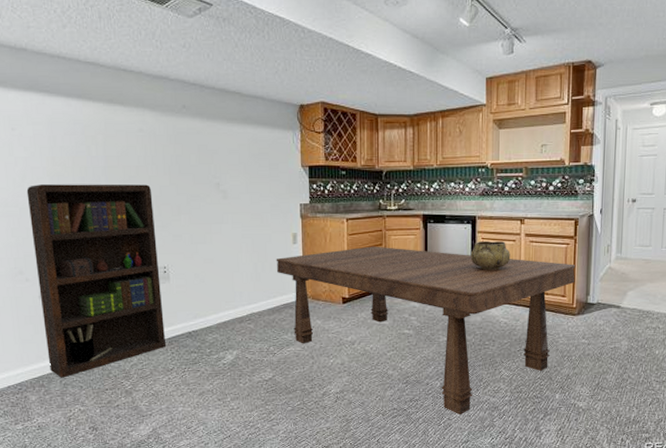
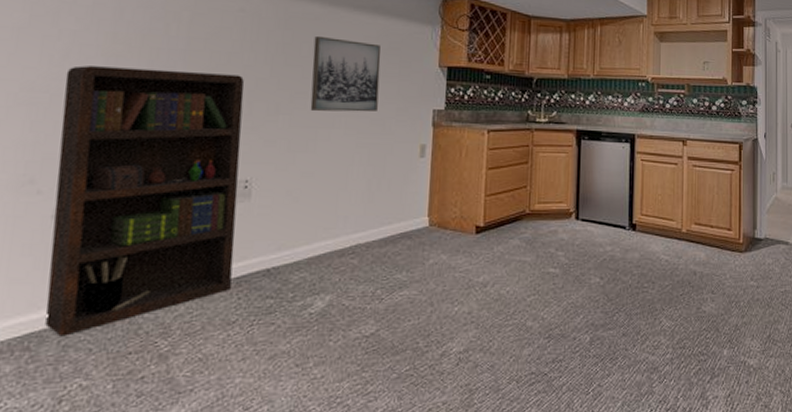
wall art: none [199,147,255,210] -> present [310,35,381,112]
dining table: present [276,246,576,415] -> none [396,164,741,380]
decorative bowl: present [470,240,511,270] -> none [628,162,672,197]

